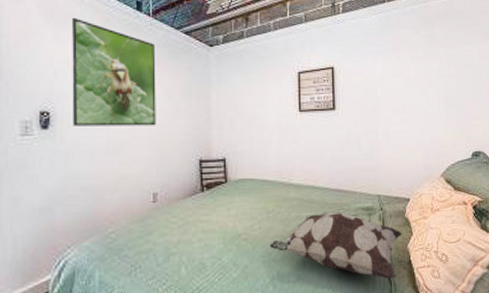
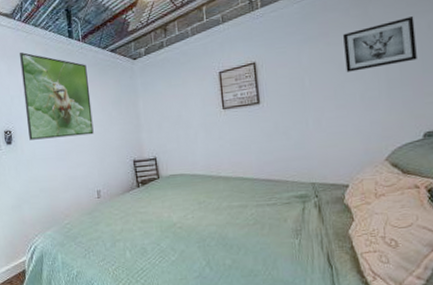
decorative pillow: present [269,211,403,279] -> none [203,200,343,264]
wall art: none [412,43,470,88] -> present [343,15,417,72]

